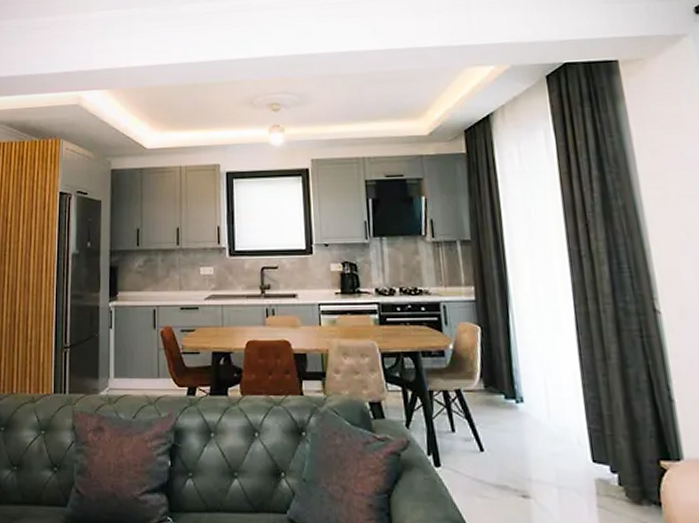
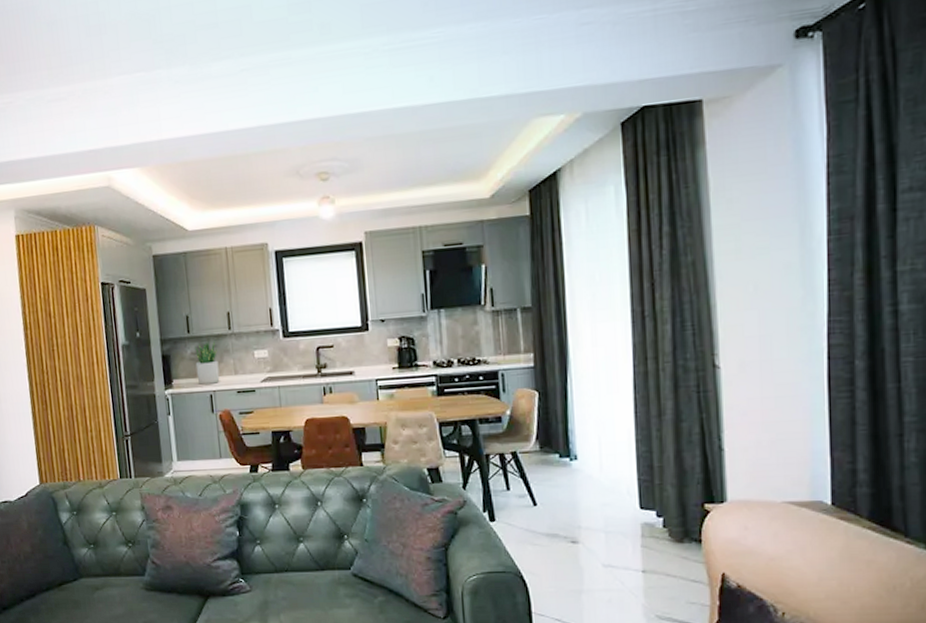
planter: none [142,254,164,300] -> present [195,339,220,386]

